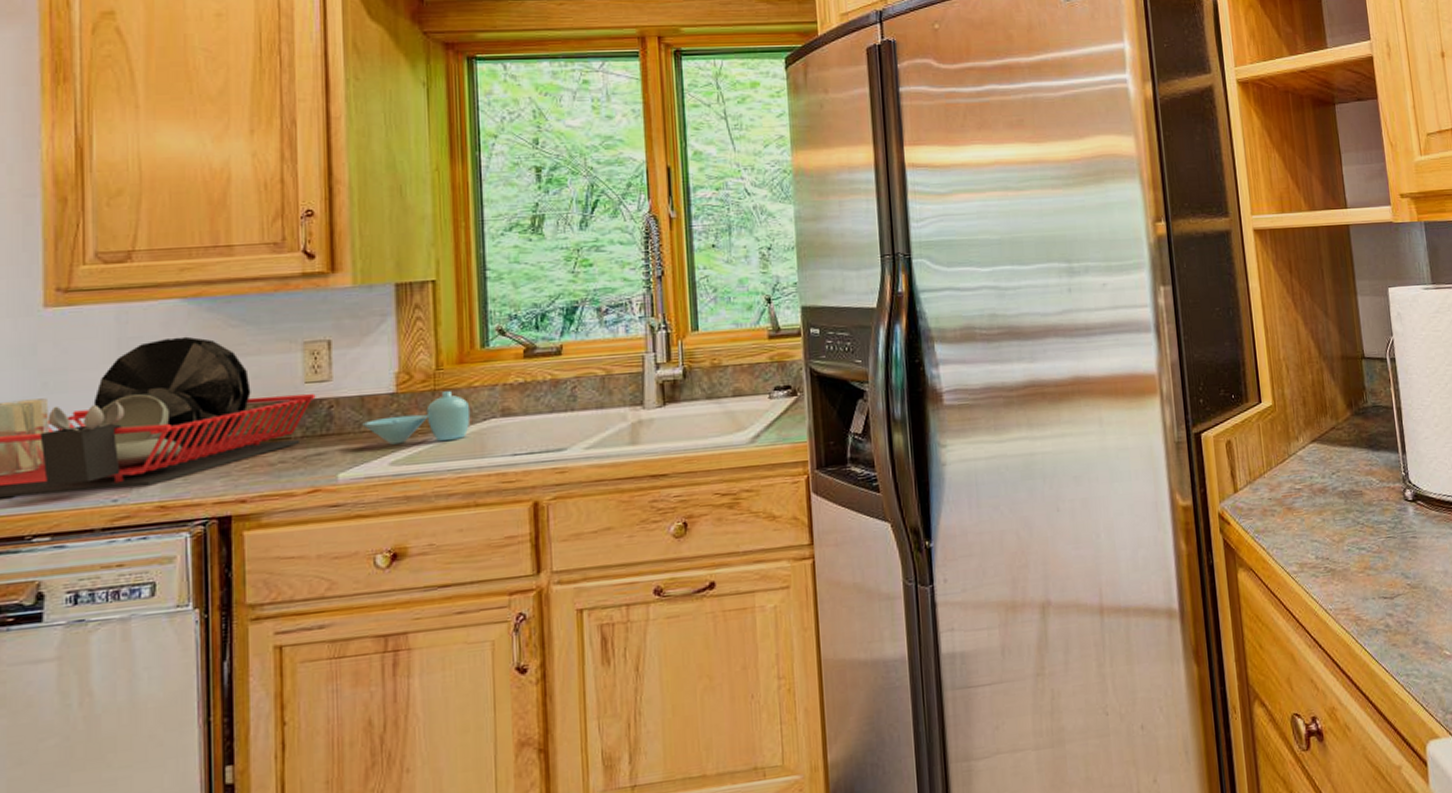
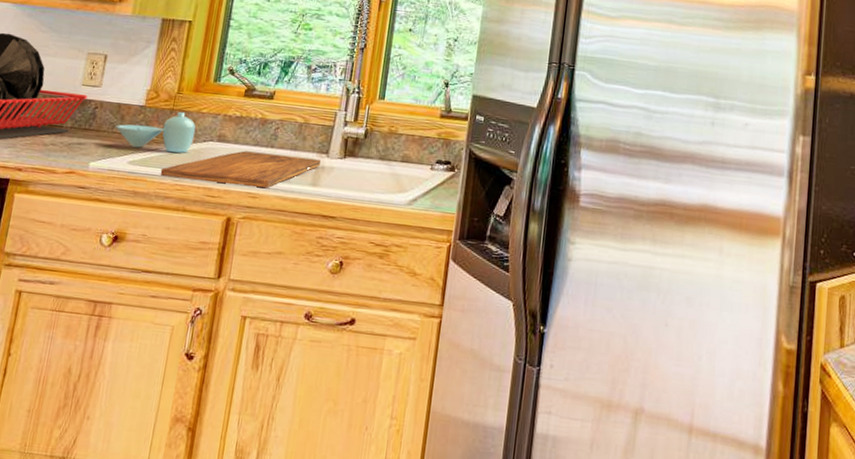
cutting board: none [435,413,637,472] -> present [160,151,322,188]

